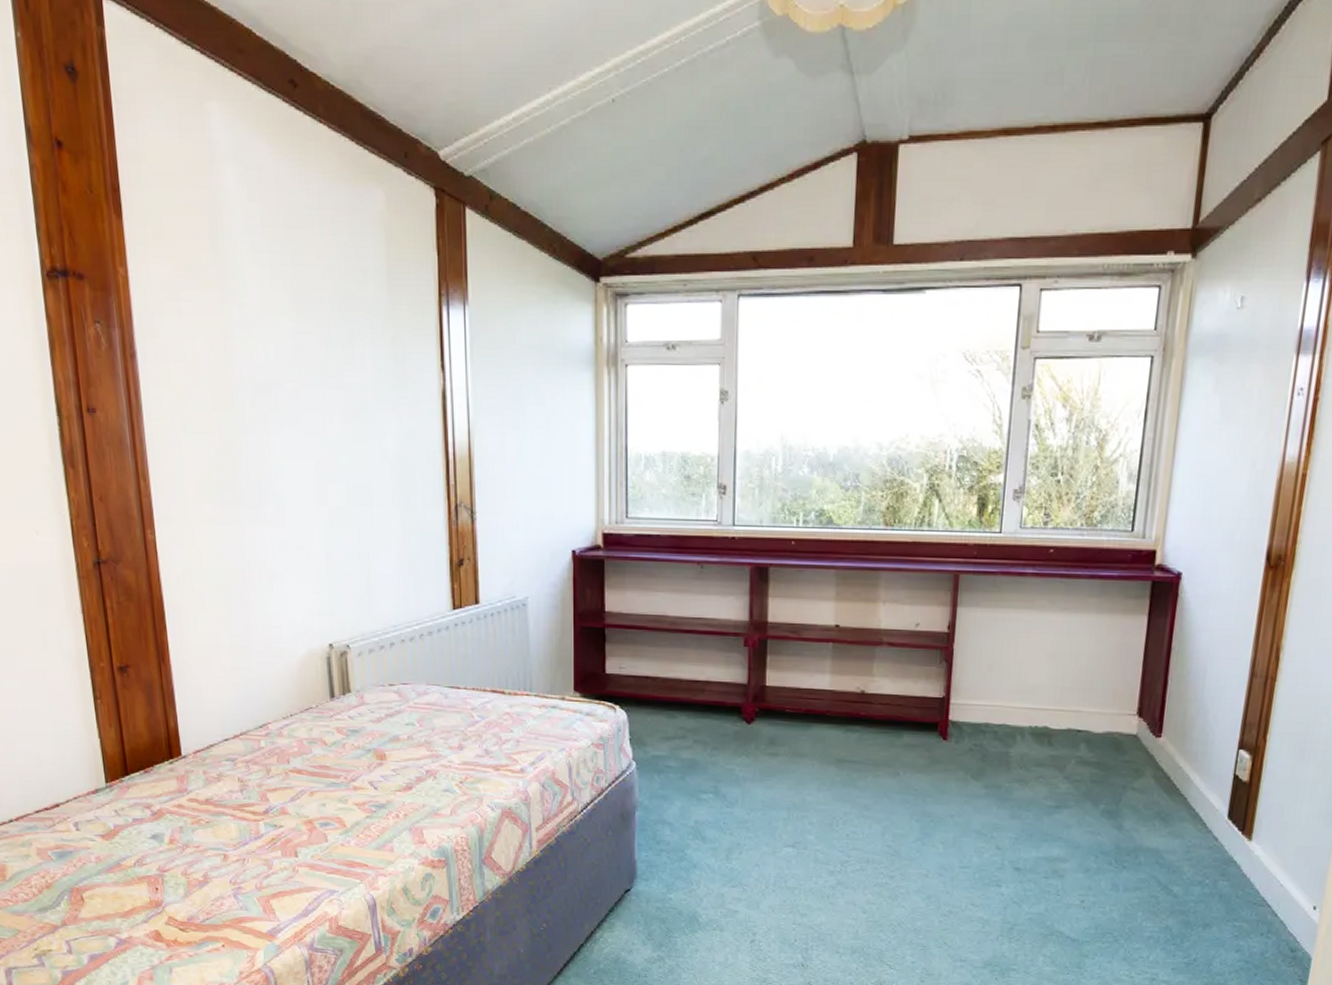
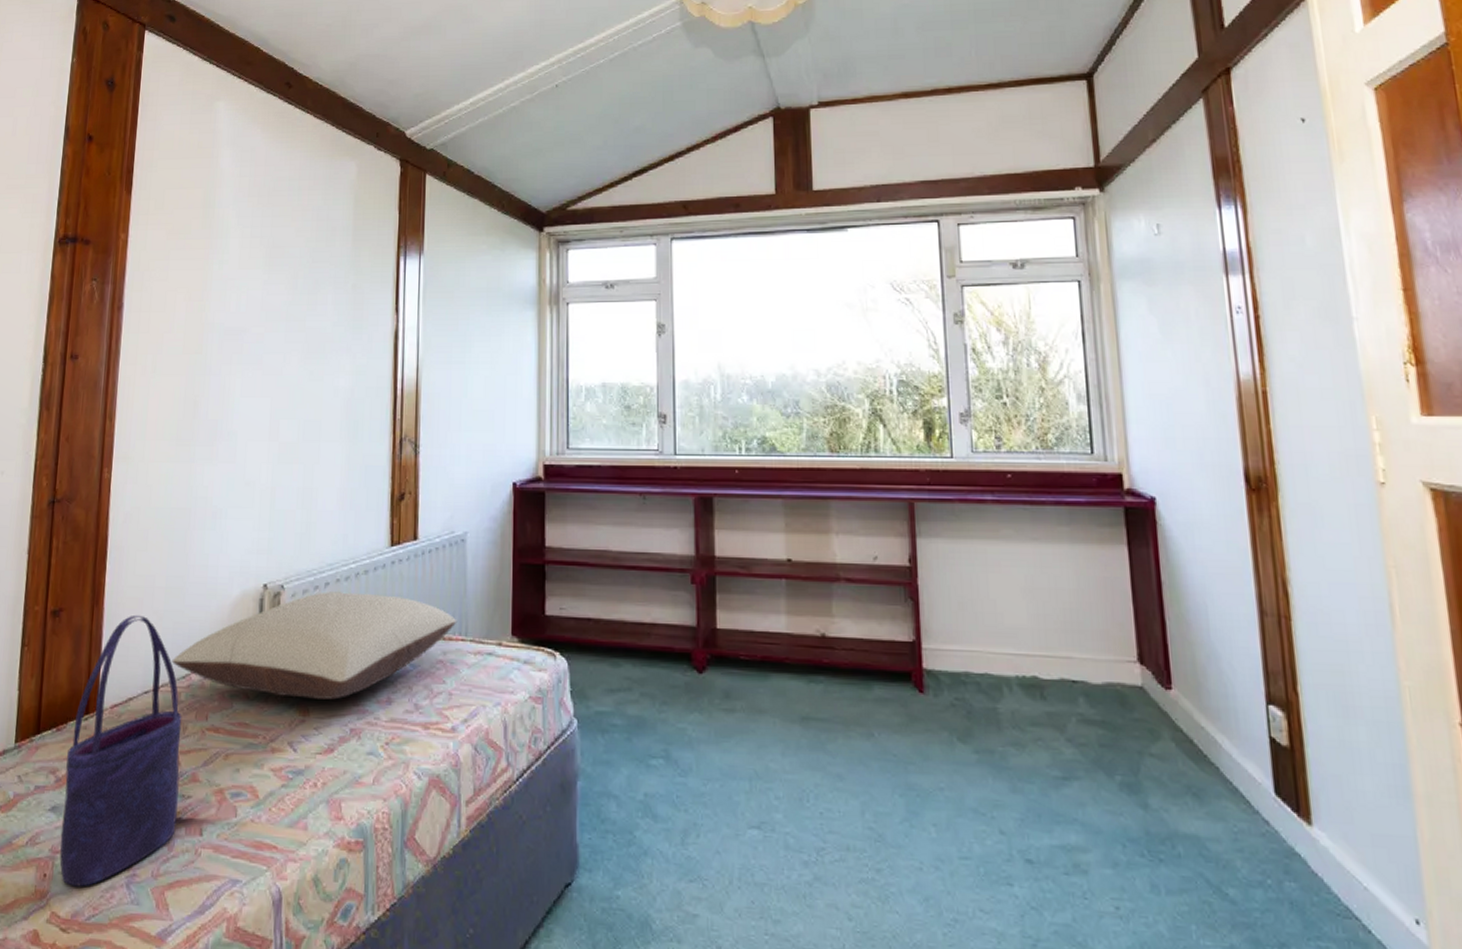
tote bag: none [159,671,272,898] -> present [59,614,182,887]
pillow: none [247,651,522,746] -> present [171,591,457,700]

